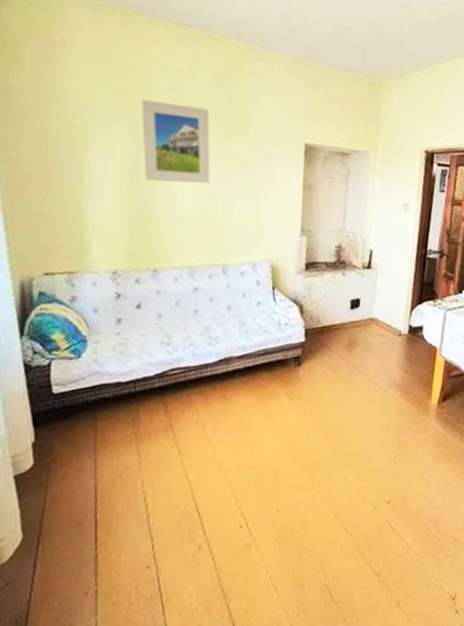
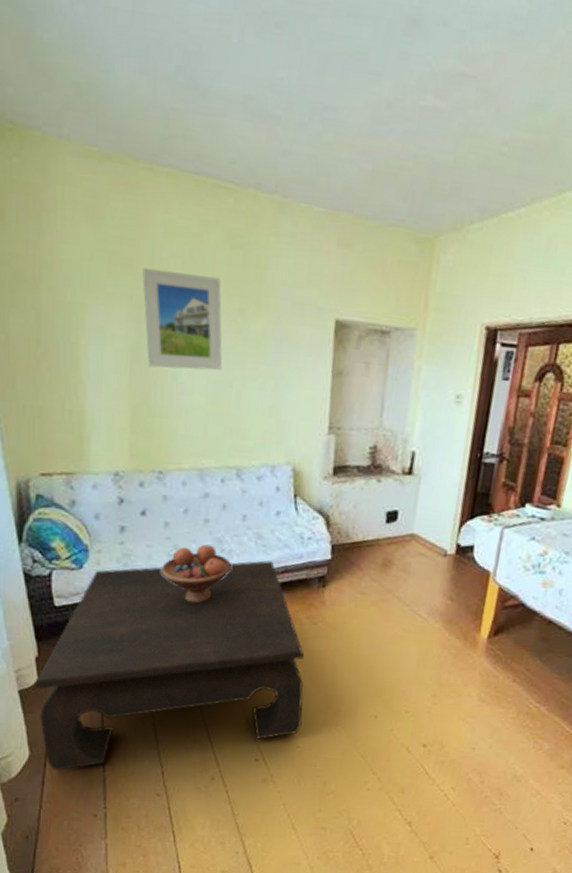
coffee table: none [30,345,283,551] -> present [35,560,305,771]
fruit bowl: none [153,332,218,385] -> present [160,544,231,604]

